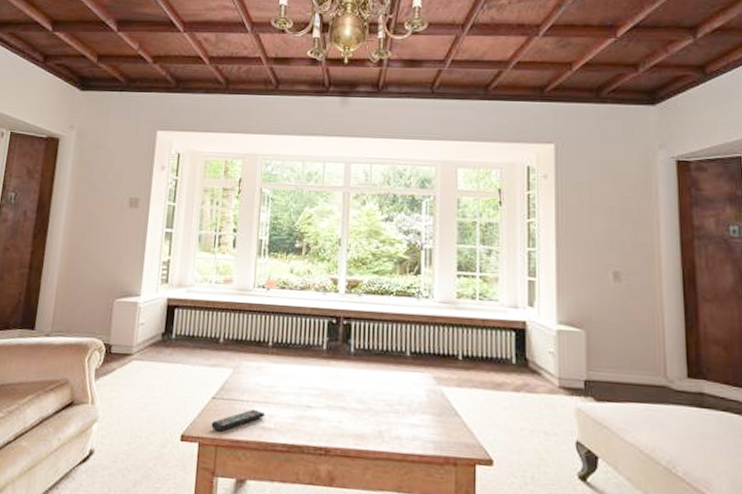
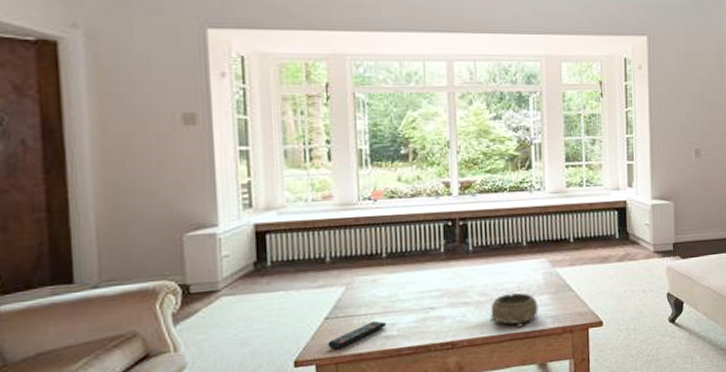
decorative bowl: none [366,406,419,448] -> present [489,292,538,328]

